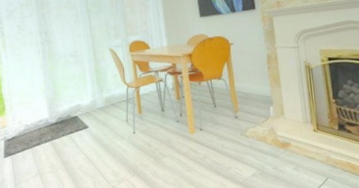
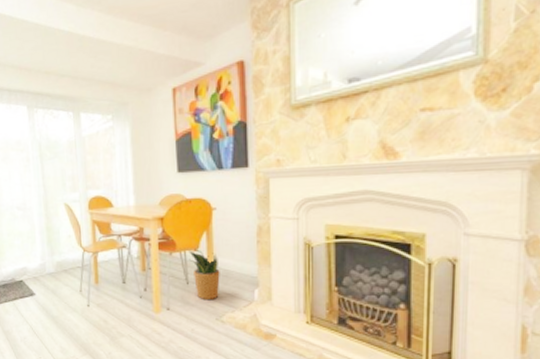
potted plant: none [214,79,242,120] -> present [189,250,220,301]

